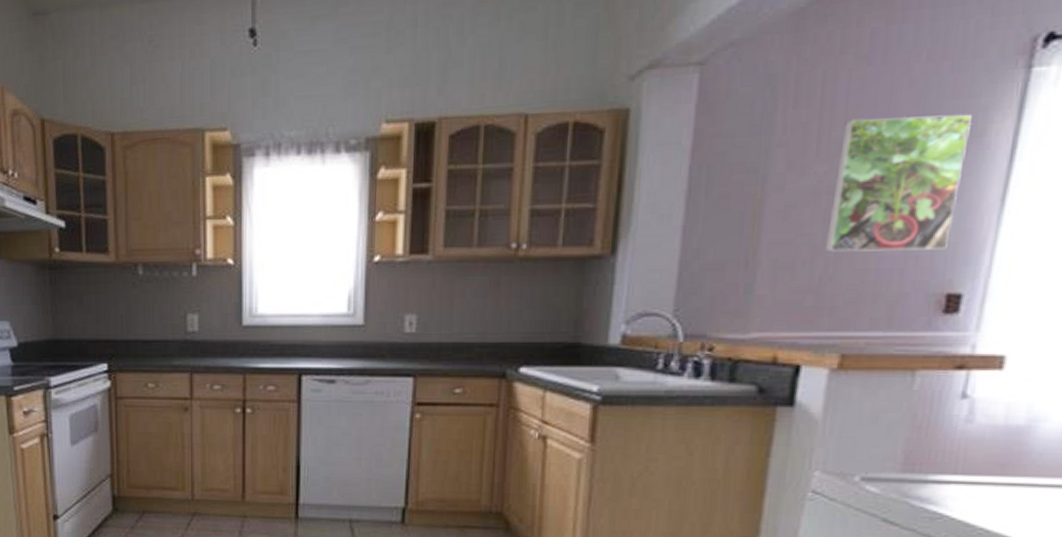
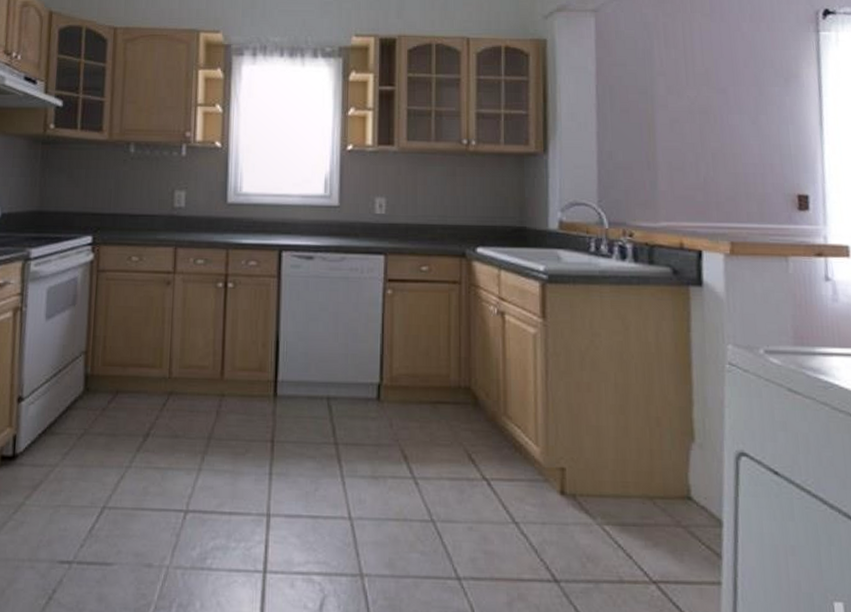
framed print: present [824,114,973,253] -> none [702,59,791,160]

